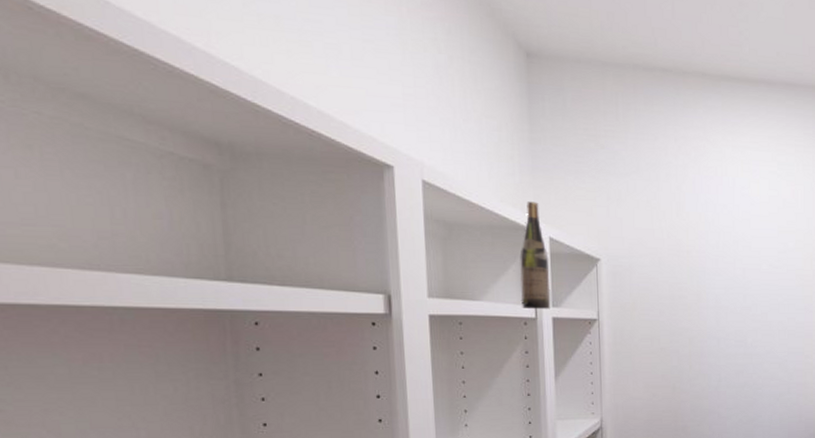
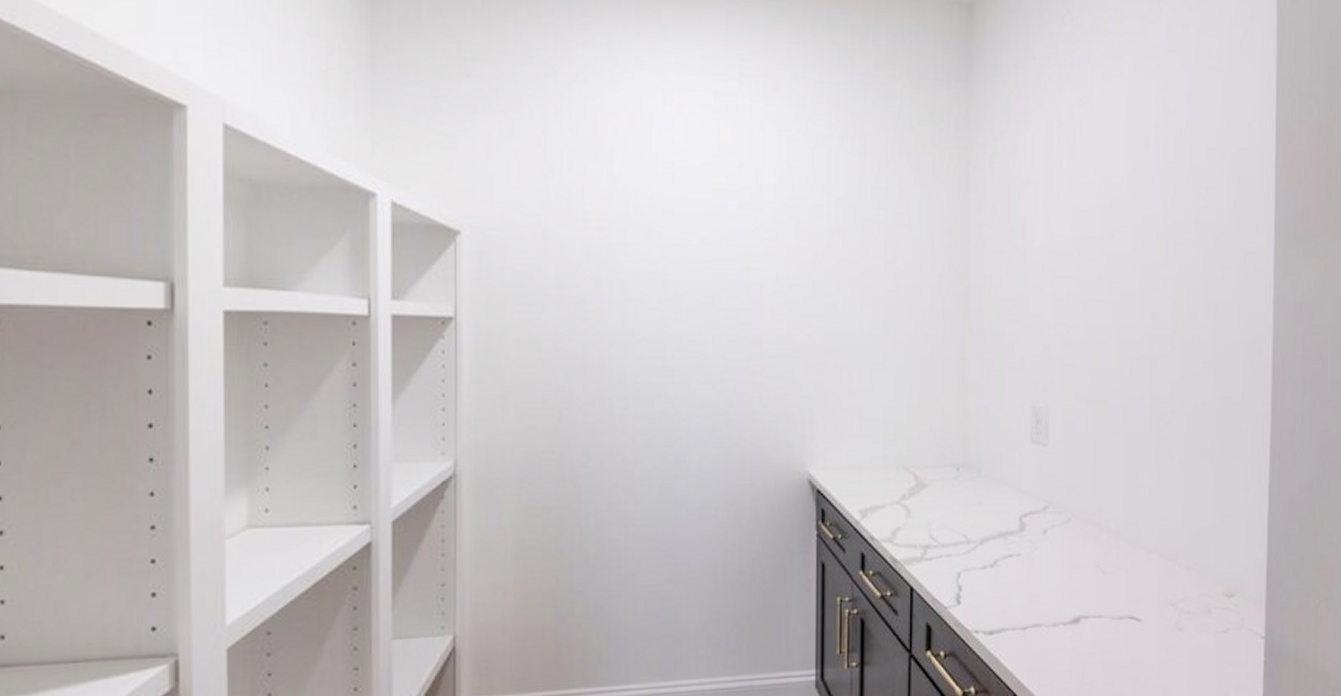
wine bottle: present [520,201,551,310] -> none [350,151,390,304]

